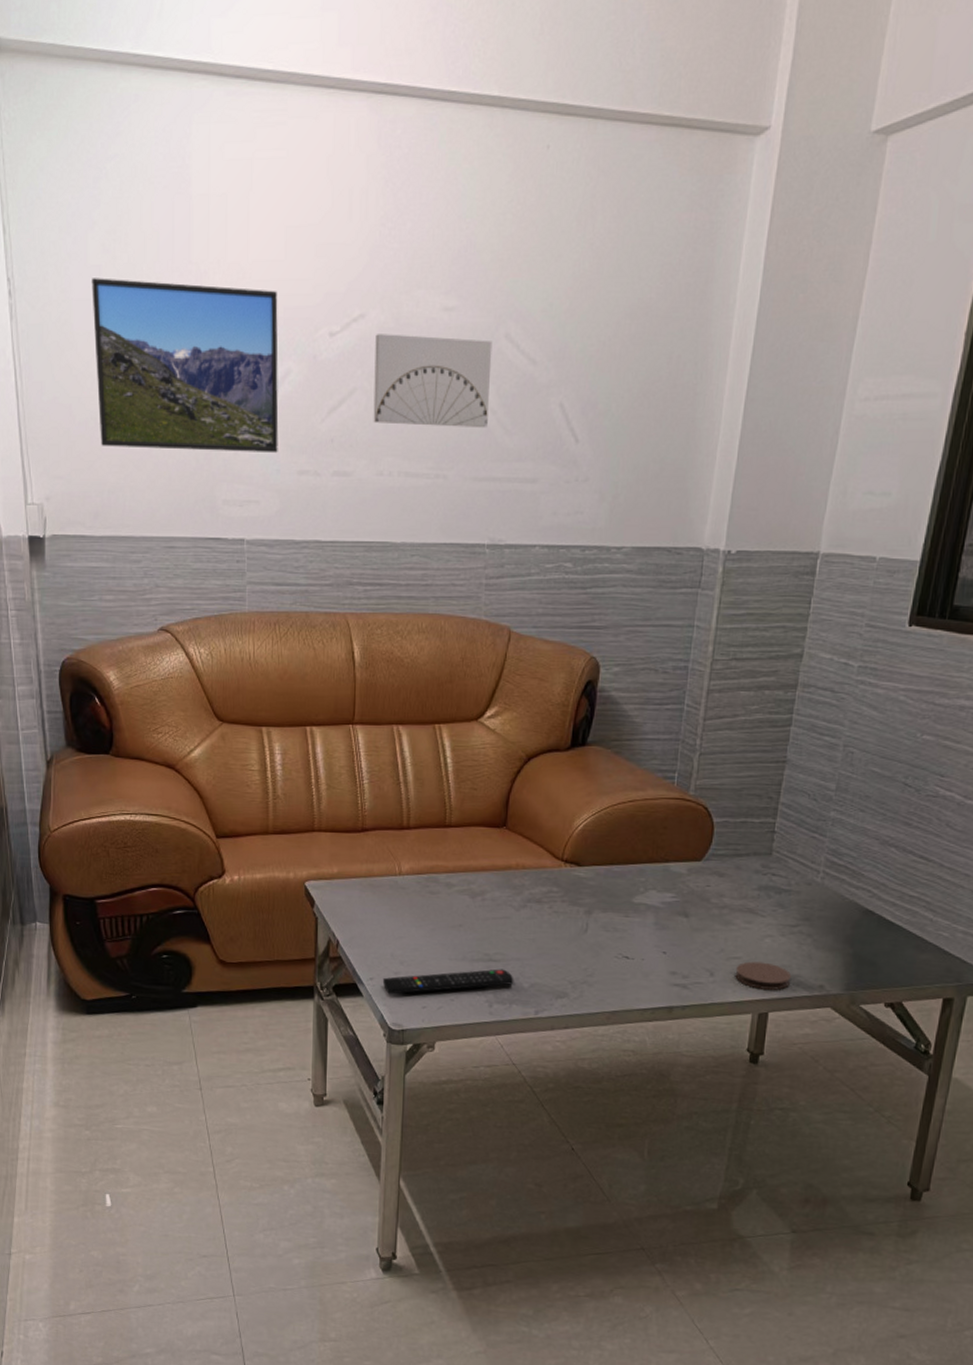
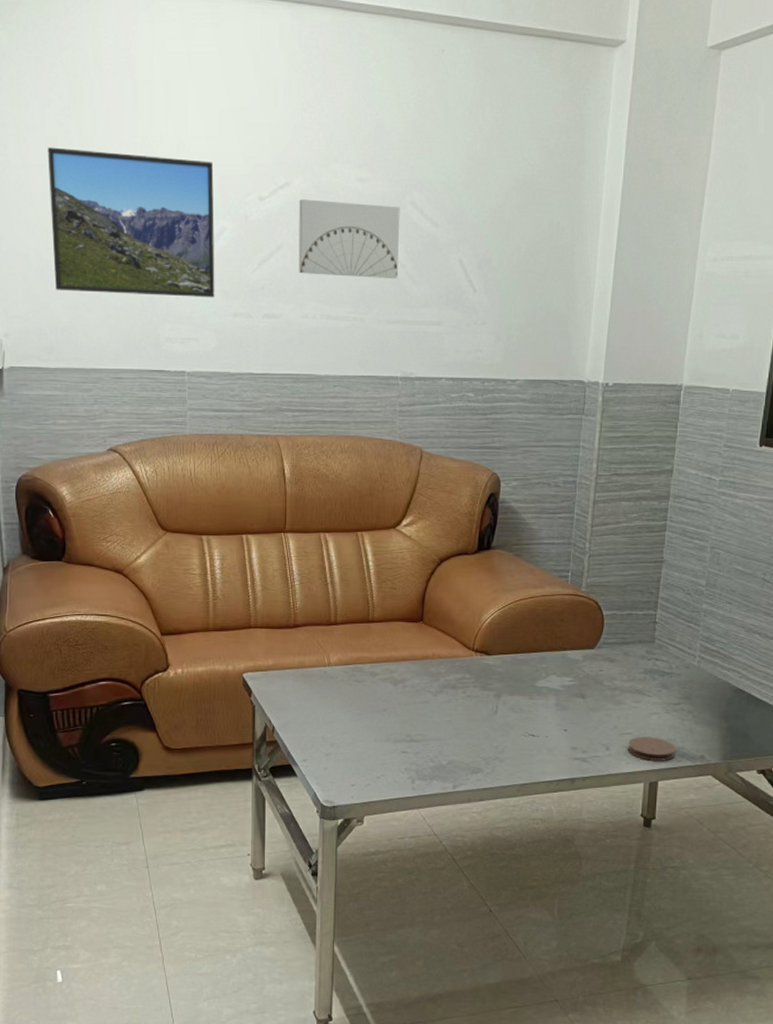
remote control: present [382,969,514,995] -> none [315,748,434,774]

